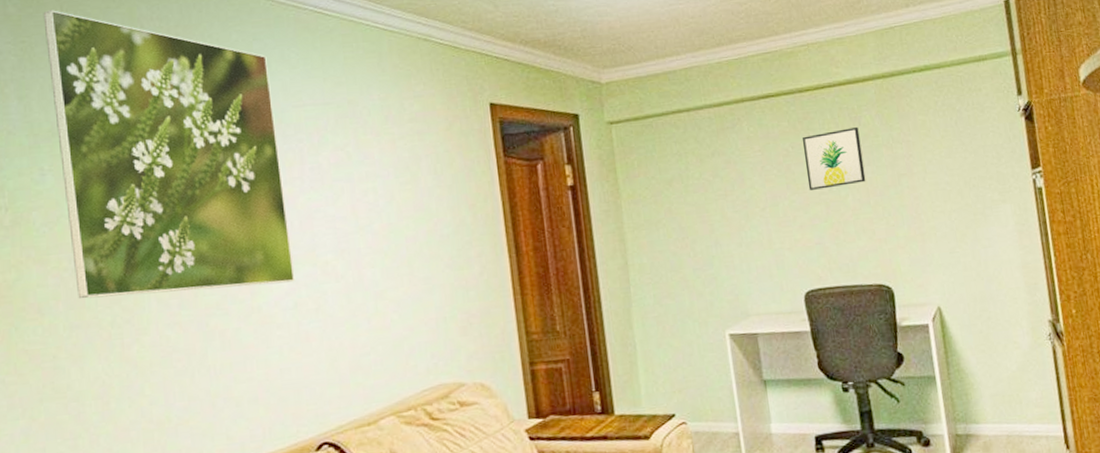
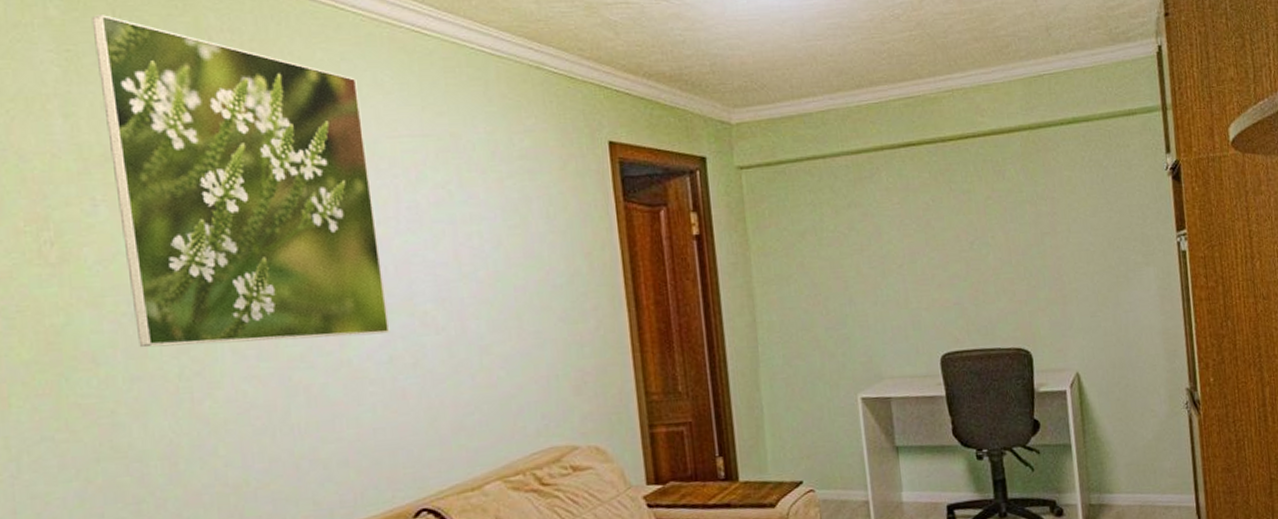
wall art: present [803,126,866,190] -> none [944,180,1008,247]

